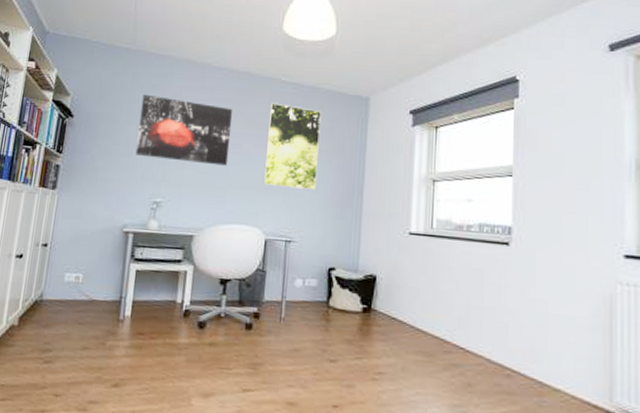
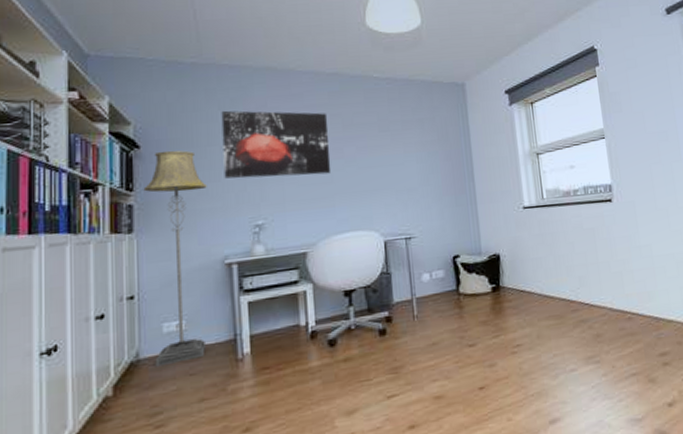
floor lamp: none [53,122,120,311] -> present [143,150,207,367]
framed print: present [263,102,321,190] -> none [365,100,427,186]

